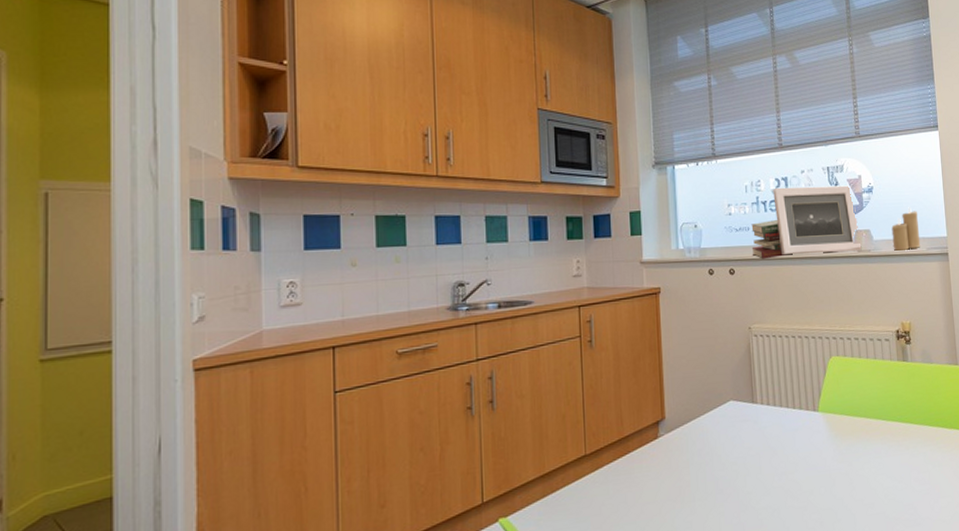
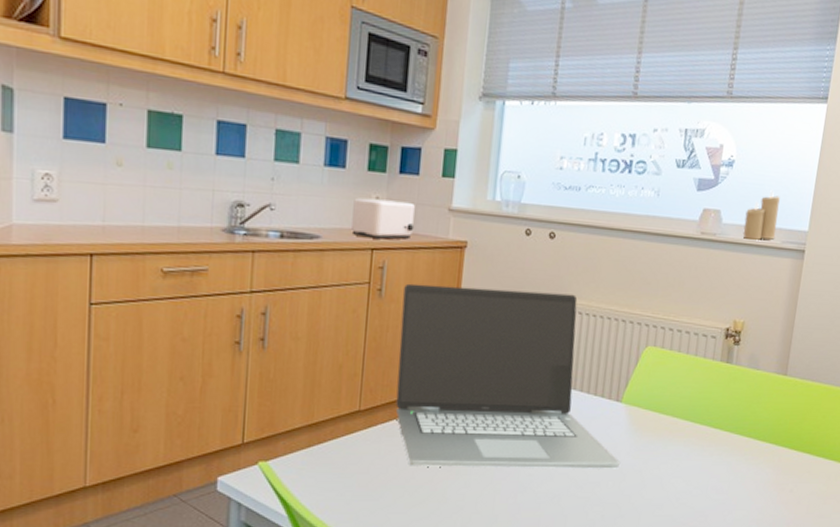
toaster: none [558,261,613,297] -> present [351,197,415,240]
laptop: none [611,320,828,501] -> present [395,283,621,469]
books: present [751,220,788,259] -> none [579,182,620,227]
picture frame: present [773,185,862,256] -> none [612,144,710,233]

